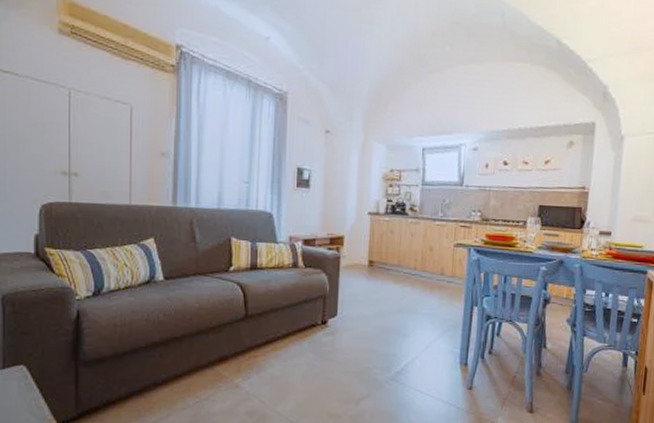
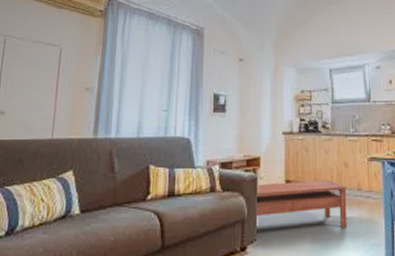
coffee table: none [336,262,430,310] -> present [254,180,348,229]

